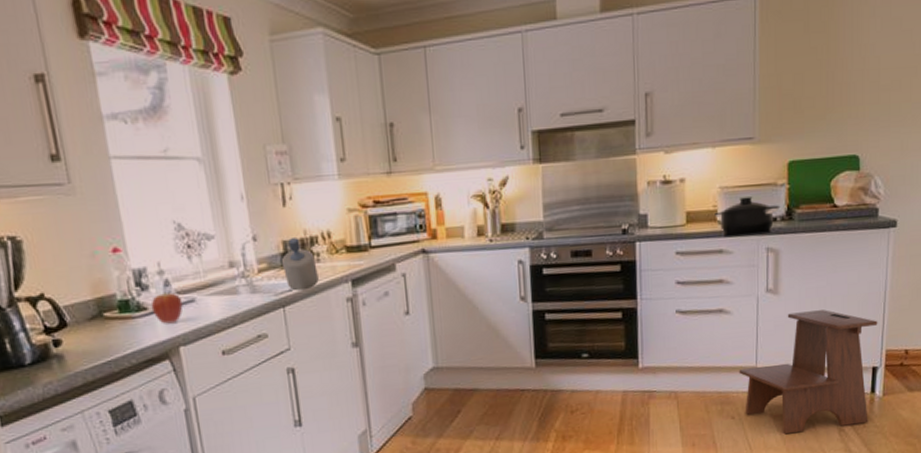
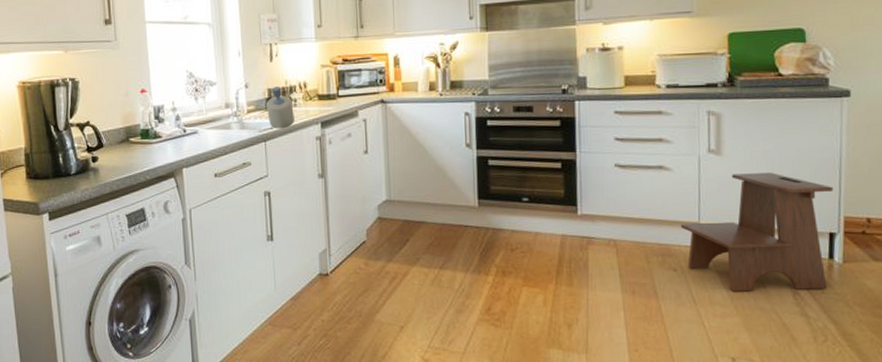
fruit: present [150,291,183,324] -> none [164,124,188,150]
saucepan: present [714,197,781,238] -> none [653,64,721,101]

